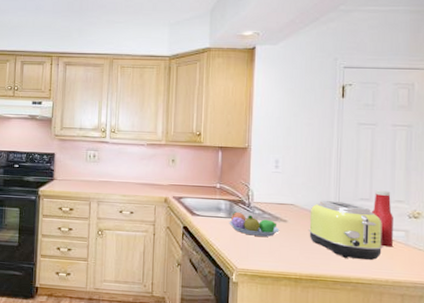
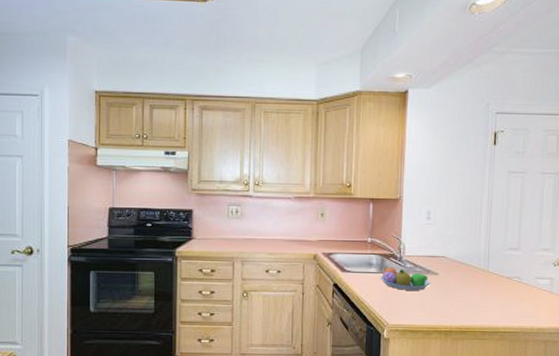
toaster: present [308,200,383,261] -> none [458,251,529,310]
ketchup bottle: present [372,190,393,247] -> none [520,239,539,295]

